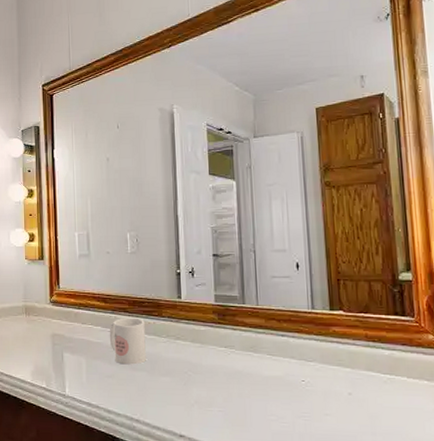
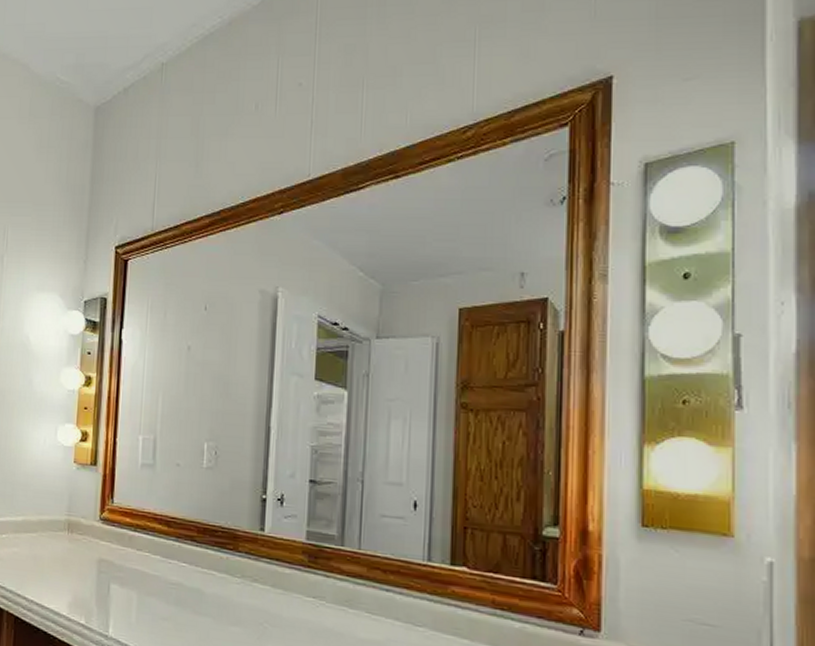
mug: present [109,317,146,365] -> none [169,547,215,608]

